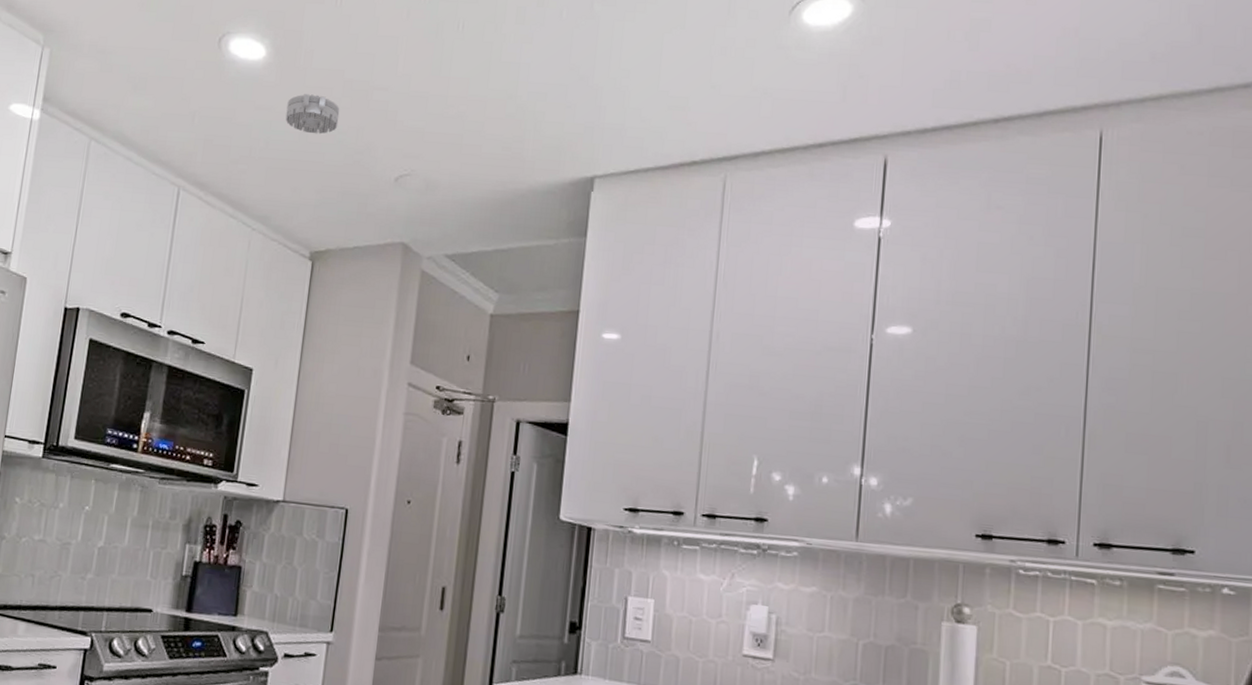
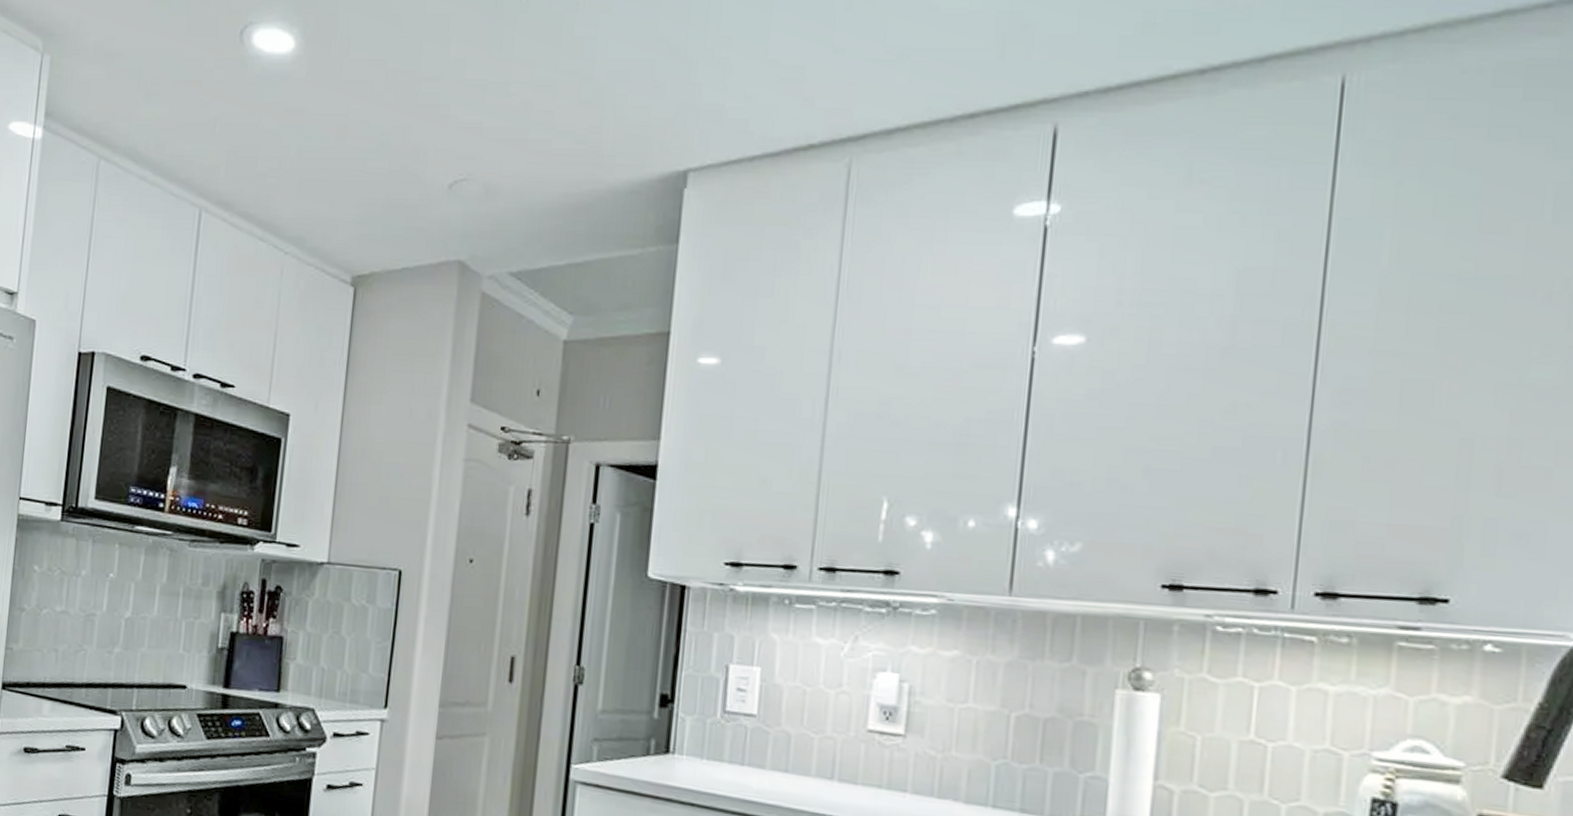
smoke detector: present [285,94,340,135] -> none [319,90,383,138]

